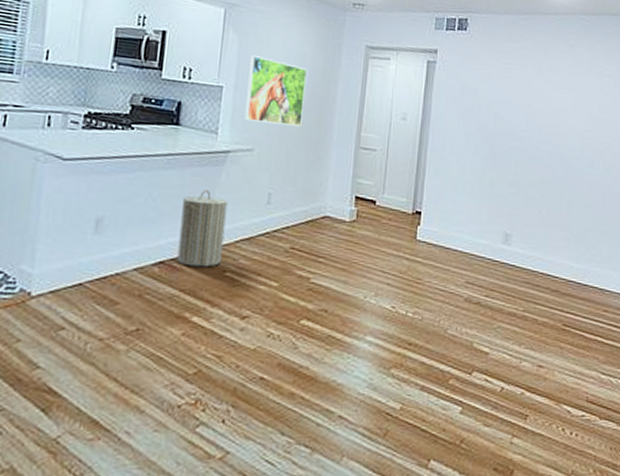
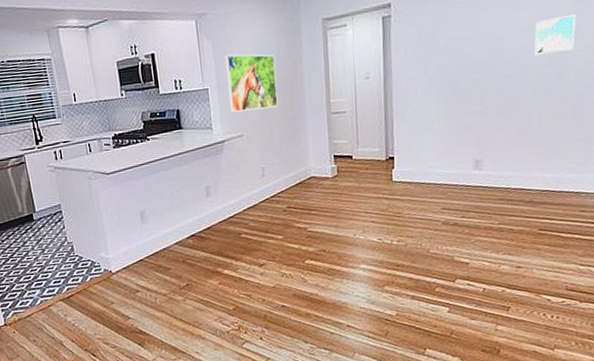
laundry hamper: present [177,190,228,268] -> none [198,175,236,235]
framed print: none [568,105,607,140] -> present [534,13,577,56]

